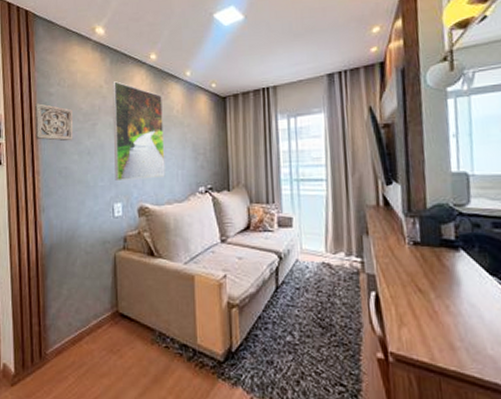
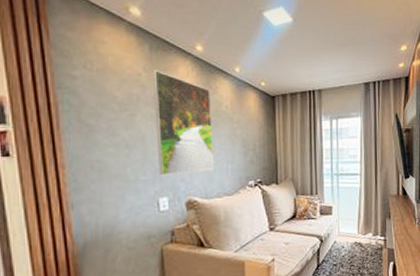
wall ornament: present [34,103,74,141] -> none [52,87,107,132]

